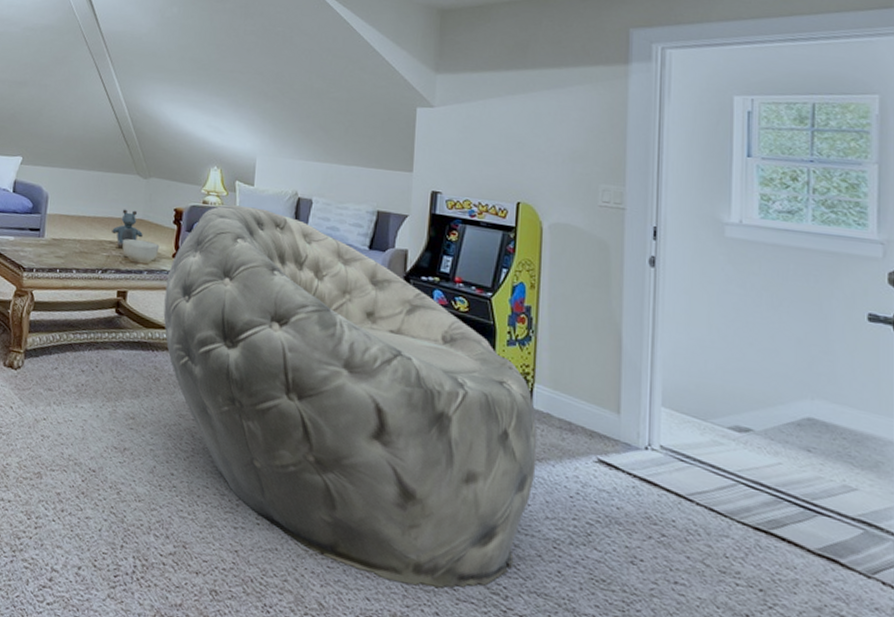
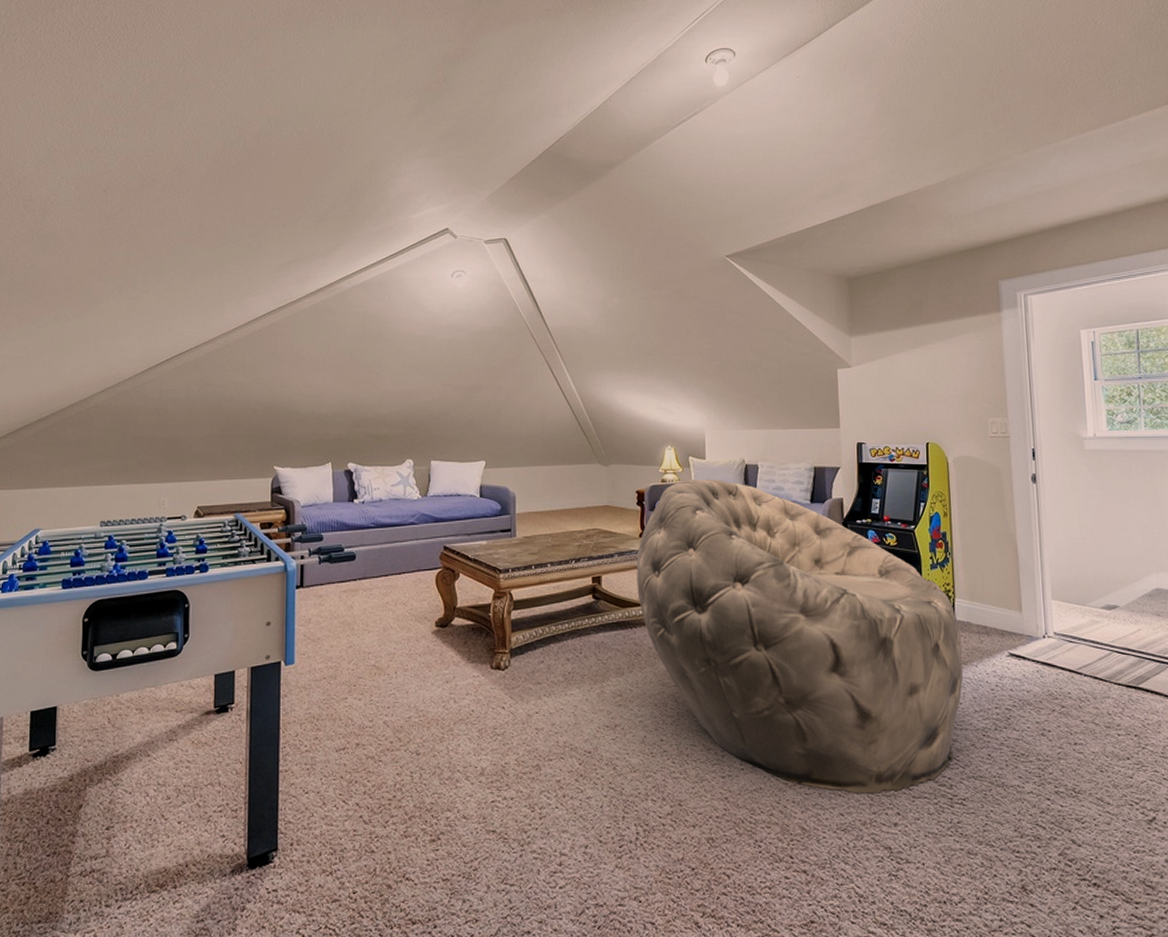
stuffed animal: present [112,209,143,249] -> none [580,498,610,537]
bowl: present [122,238,160,265] -> none [591,525,627,548]

